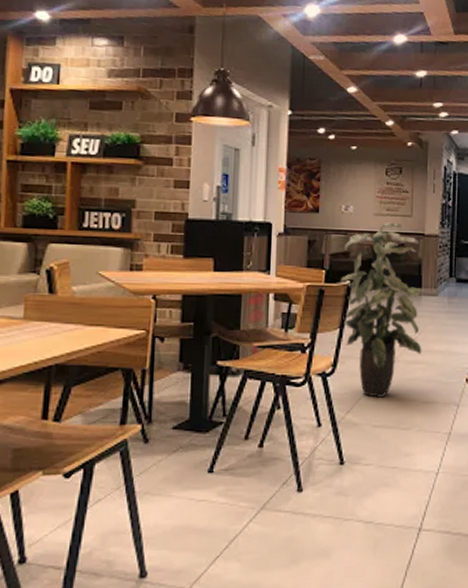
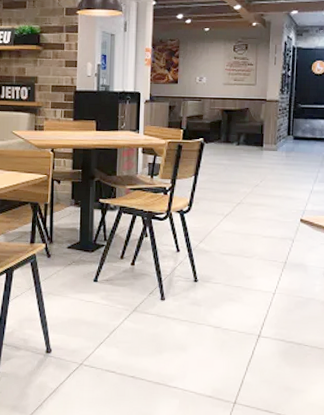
indoor plant: present [340,222,423,398] -> none [195,90,265,232]

